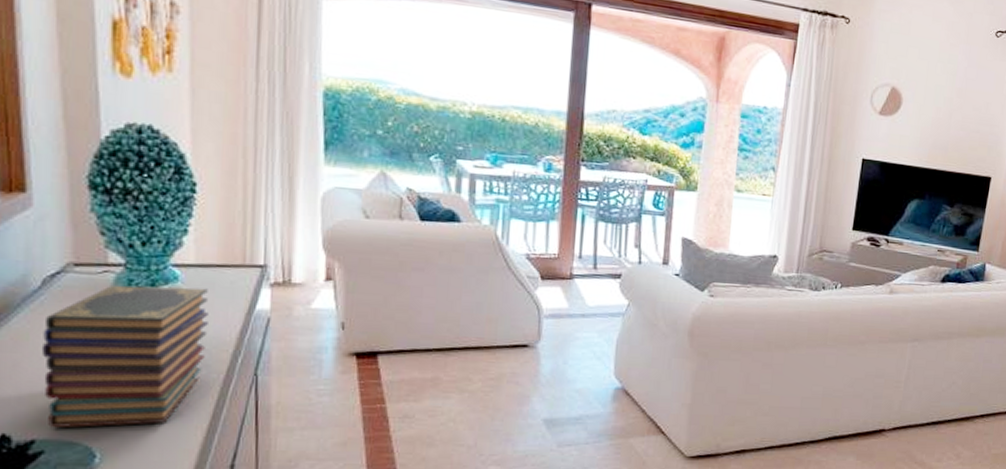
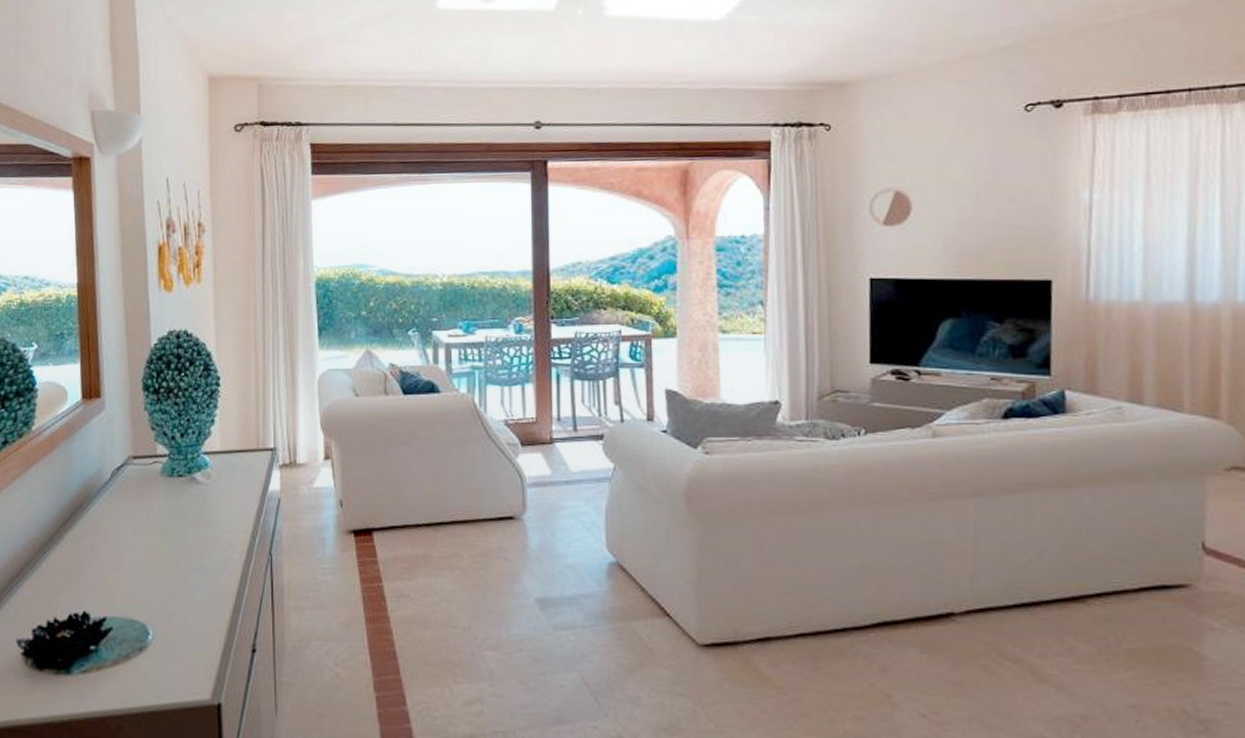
book stack: present [41,285,209,428] -> none [110,473,232,607]

